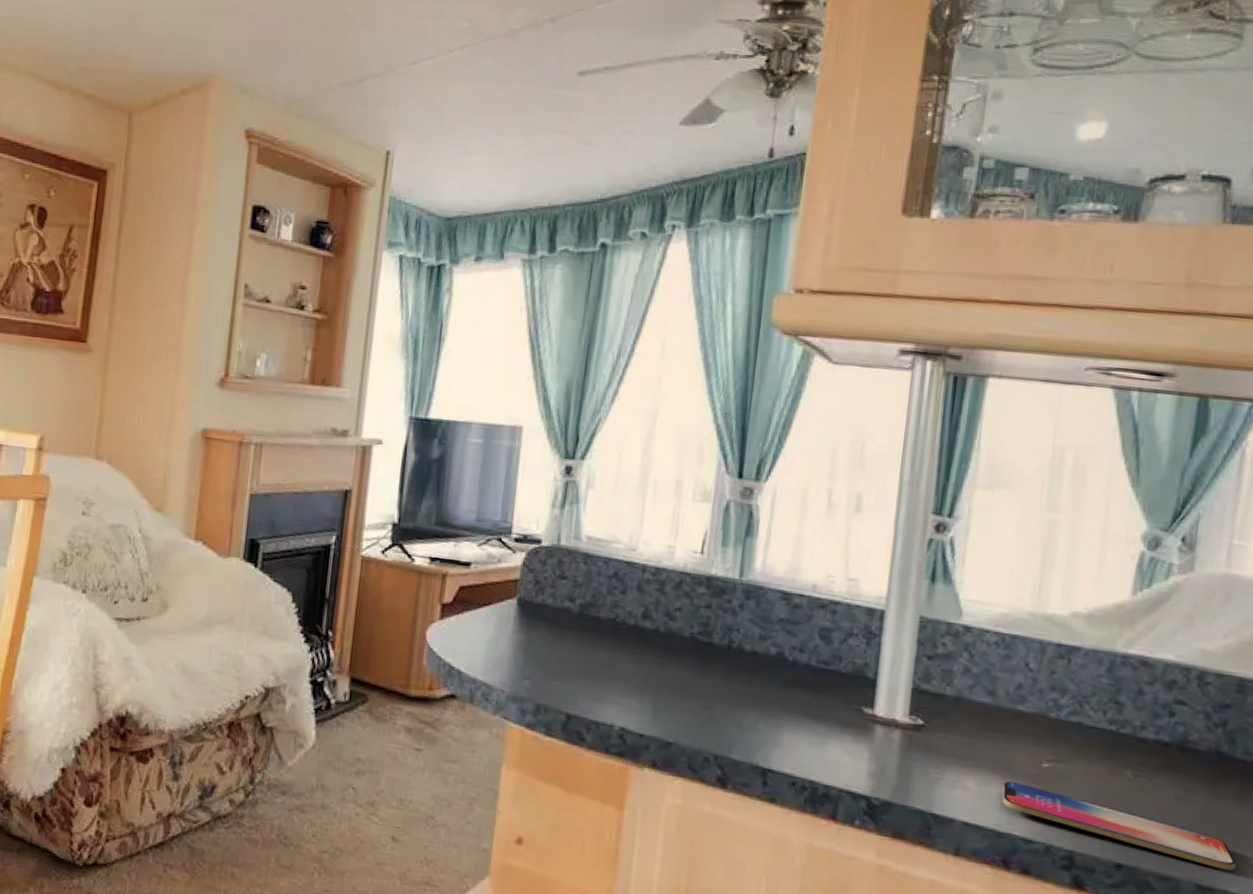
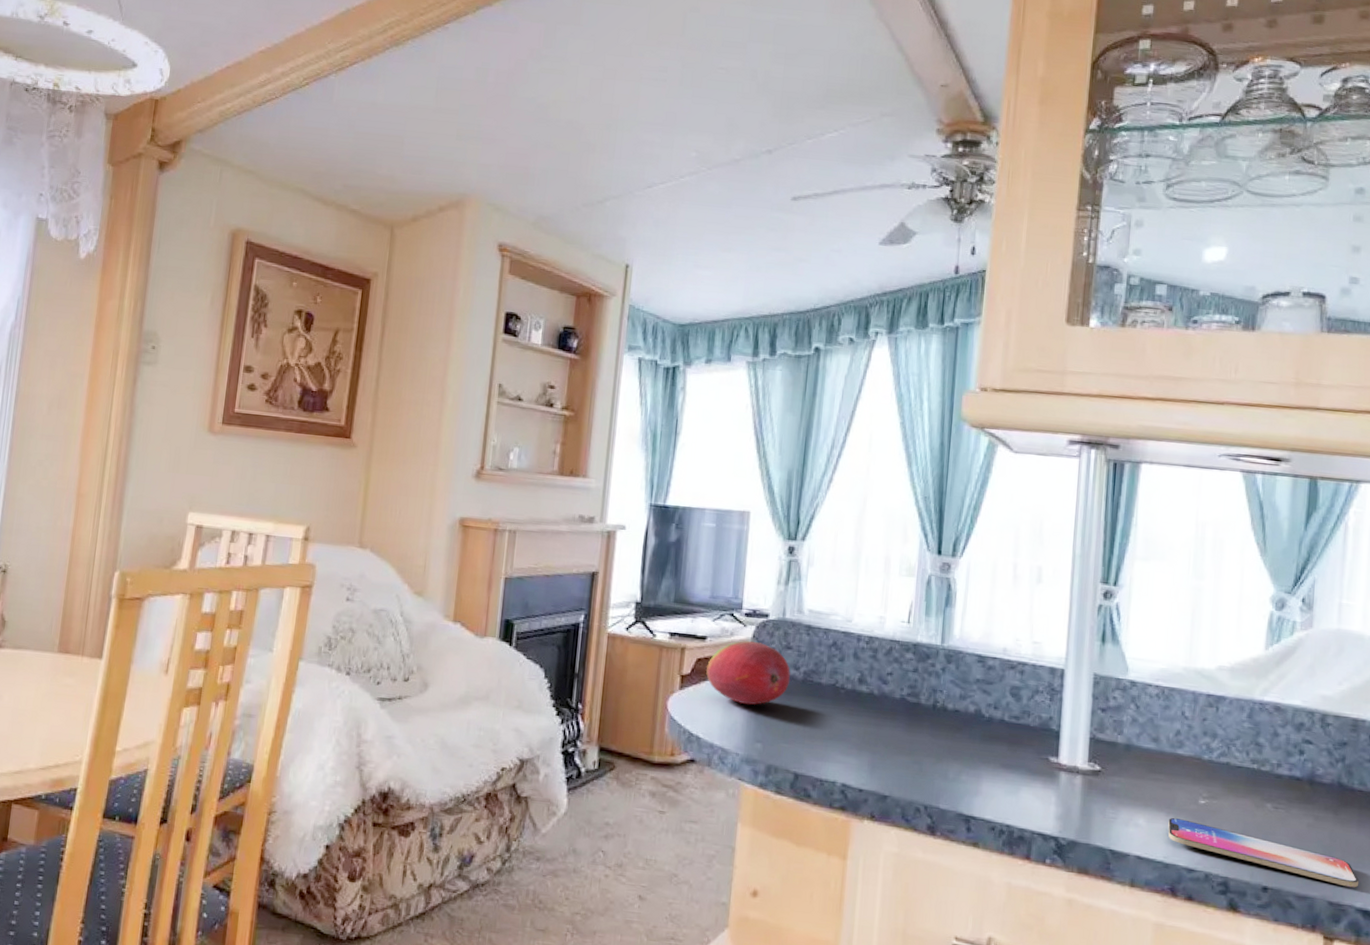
fruit: none [469,568,565,639] -> present [705,641,791,705]

